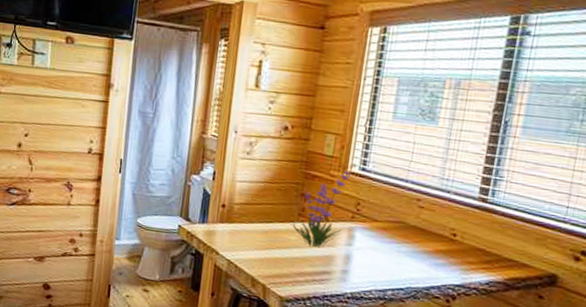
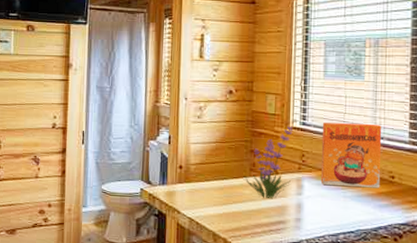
cereal box: none [374,170,451,246] -> present [320,123,382,189]

